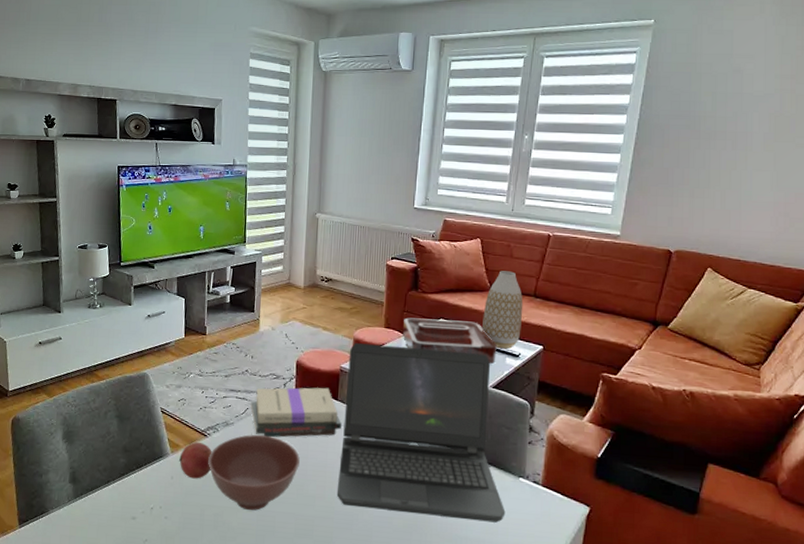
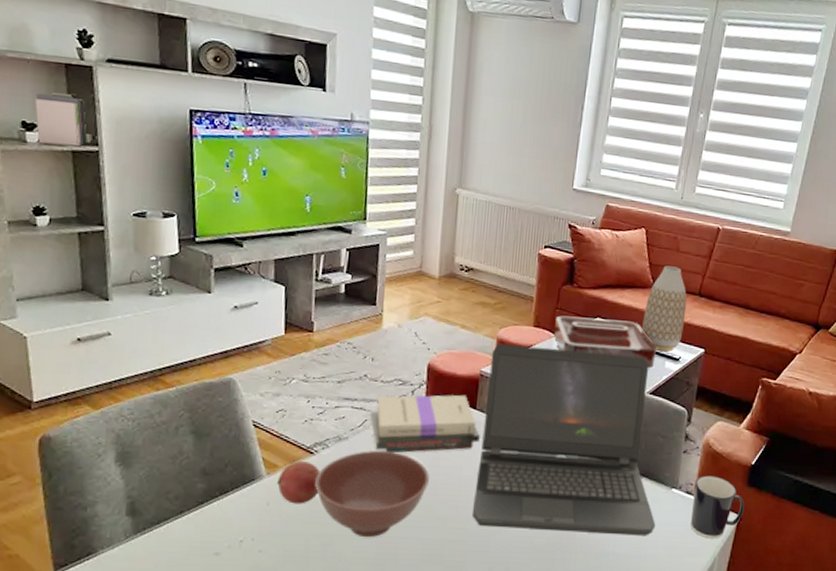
books: none [16,162,57,199] -> present [35,93,99,147]
mug: none [539,466,594,529] -> present [690,475,745,539]

